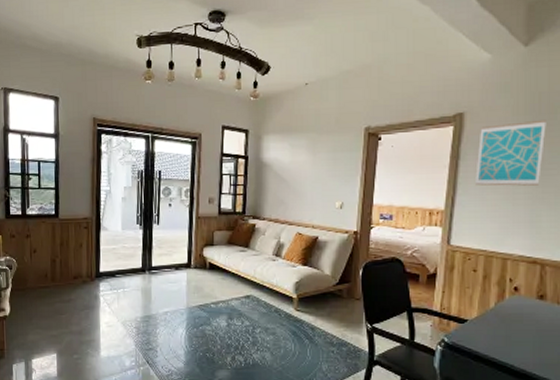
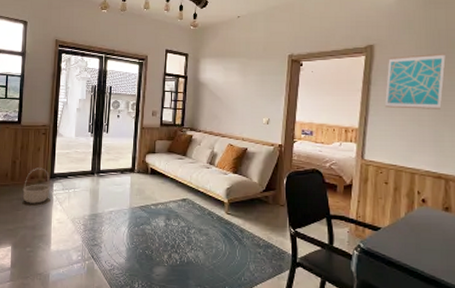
basket: none [65,266,96,306] -> present [22,168,50,204]

